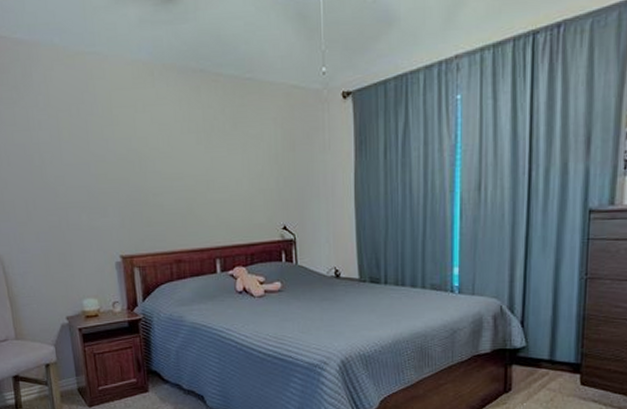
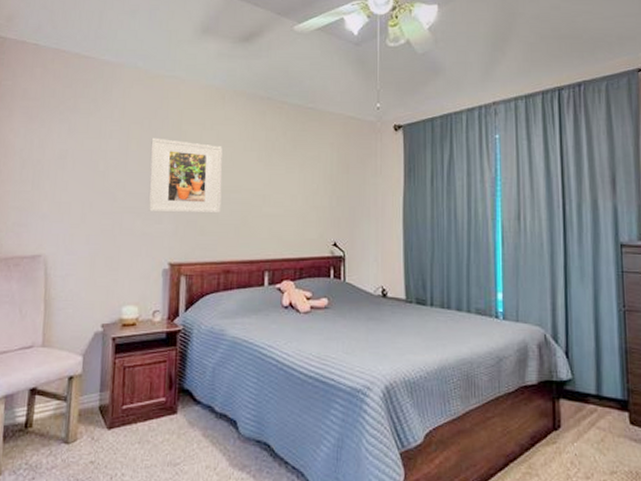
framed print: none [82,125,165,205] -> present [148,137,223,214]

